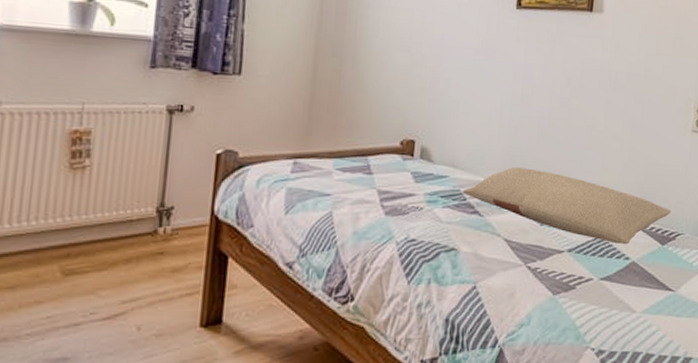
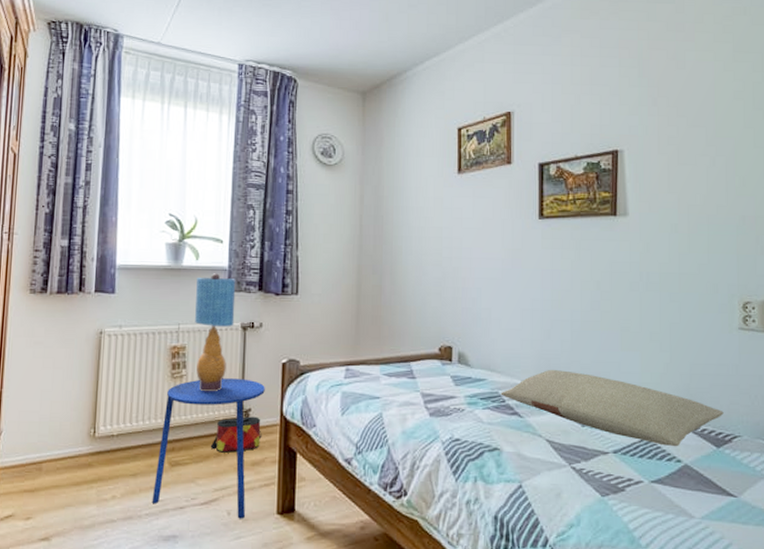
side table: none [35,170,193,335] -> present [151,378,265,519]
table lamp: none [104,43,163,187] -> present [195,273,236,392]
bag: none [118,215,187,258] -> present [210,416,262,453]

